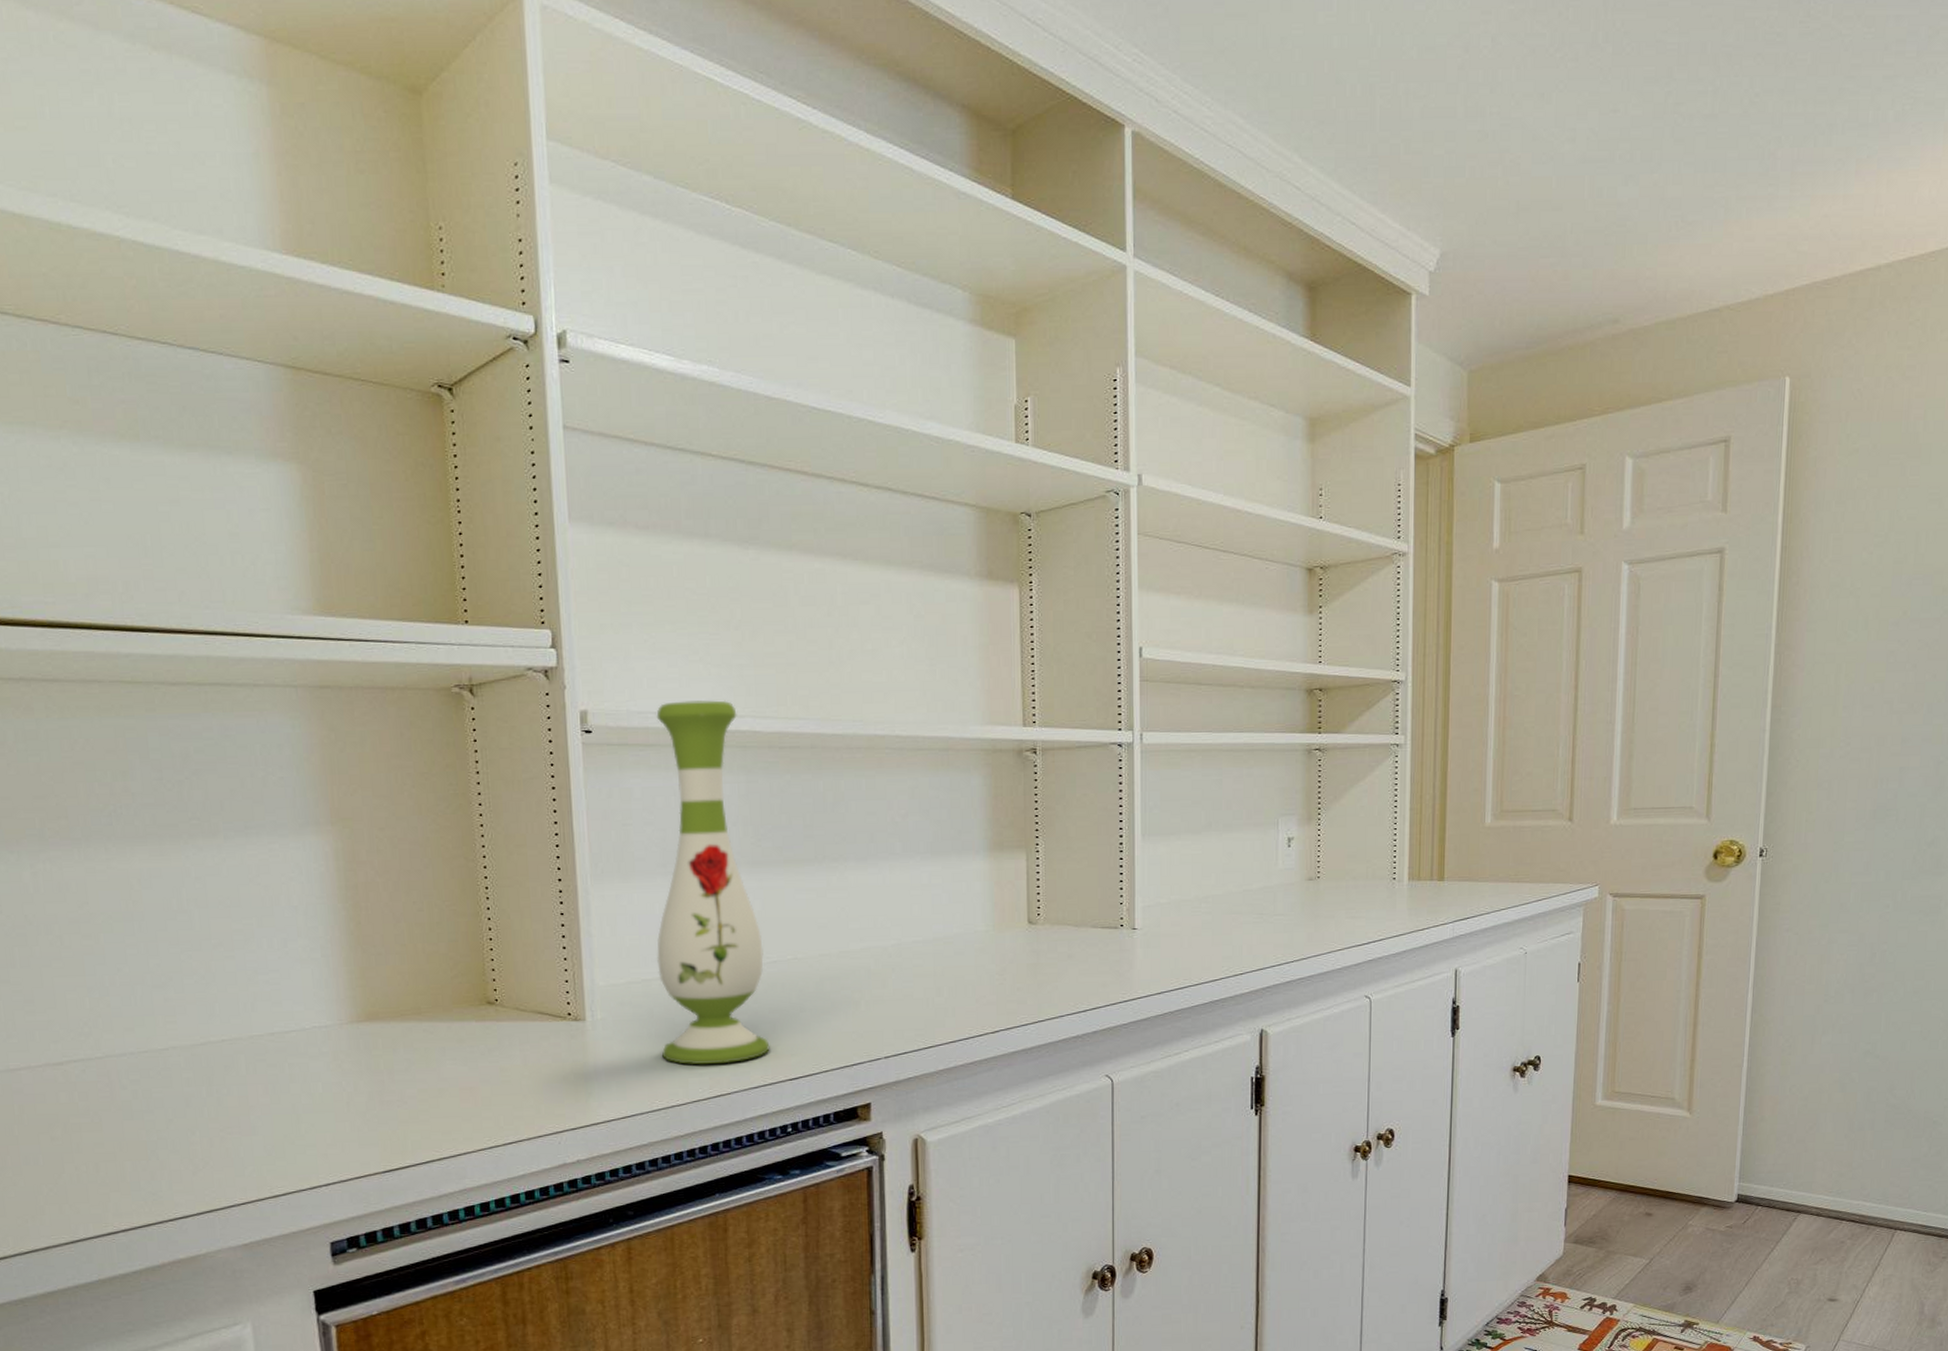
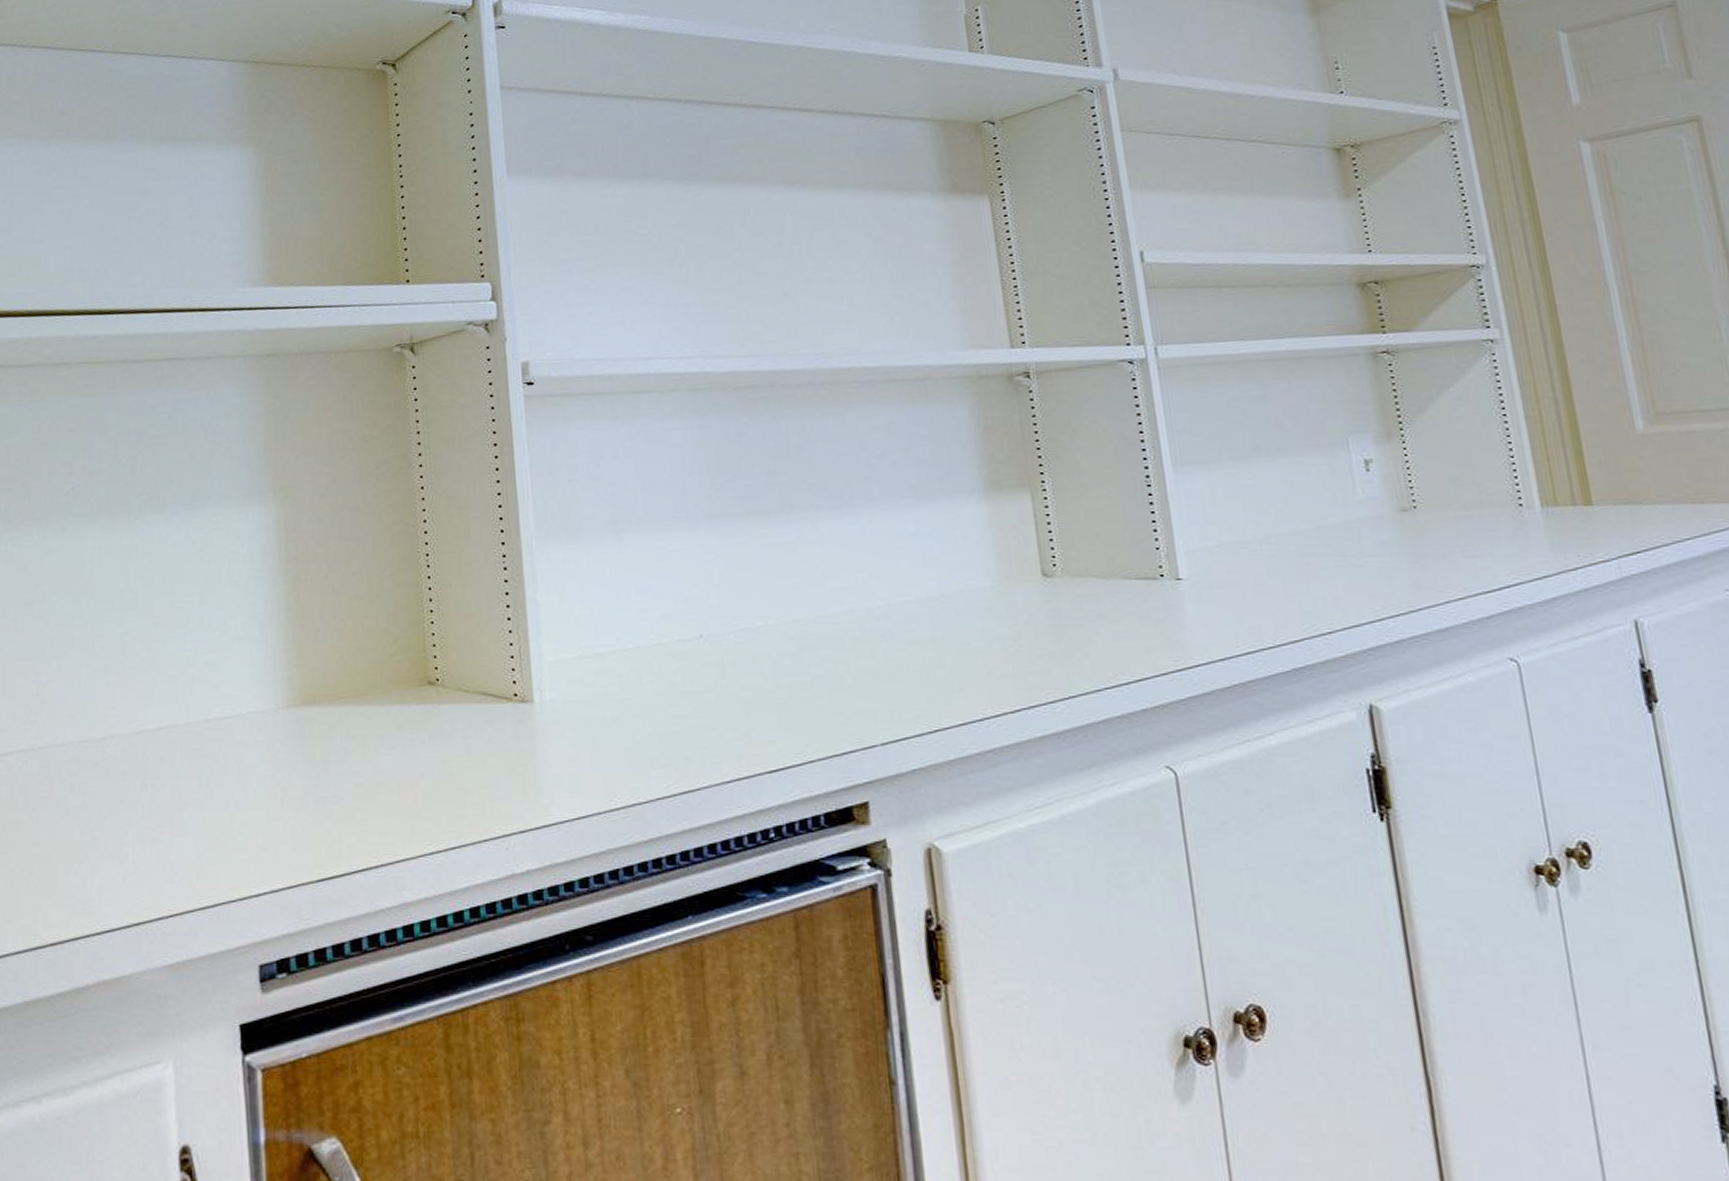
vase: present [656,700,770,1065] -> none [600,341,743,754]

